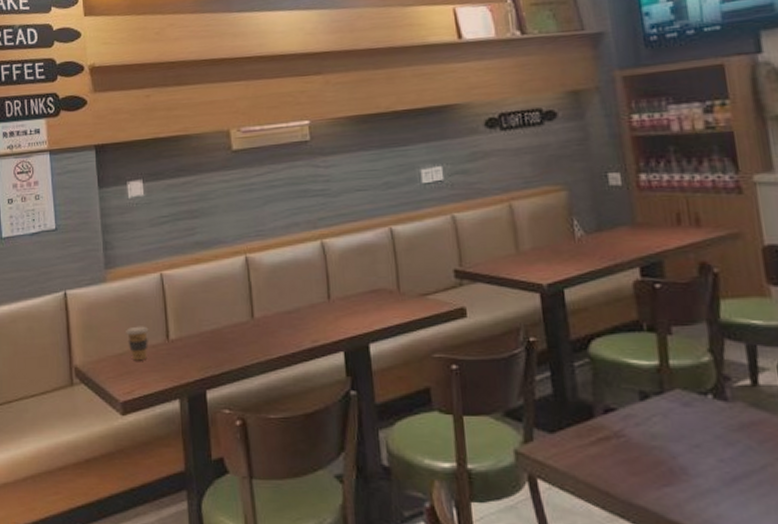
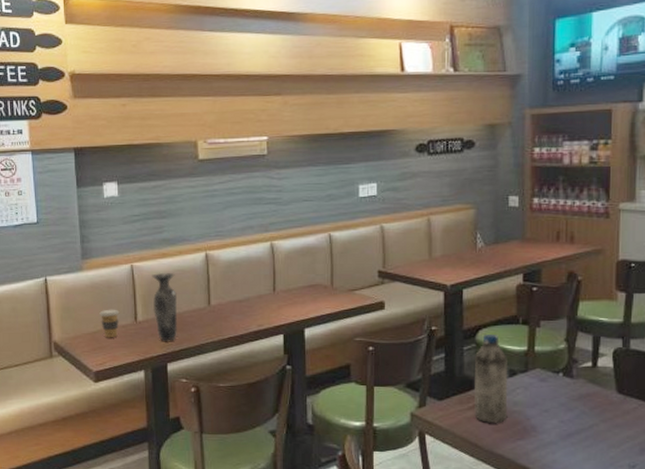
vase: none [184,281,216,363] -> present [152,273,178,341]
water bottle: none [589,346,645,463] -> present [473,335,509,423]

